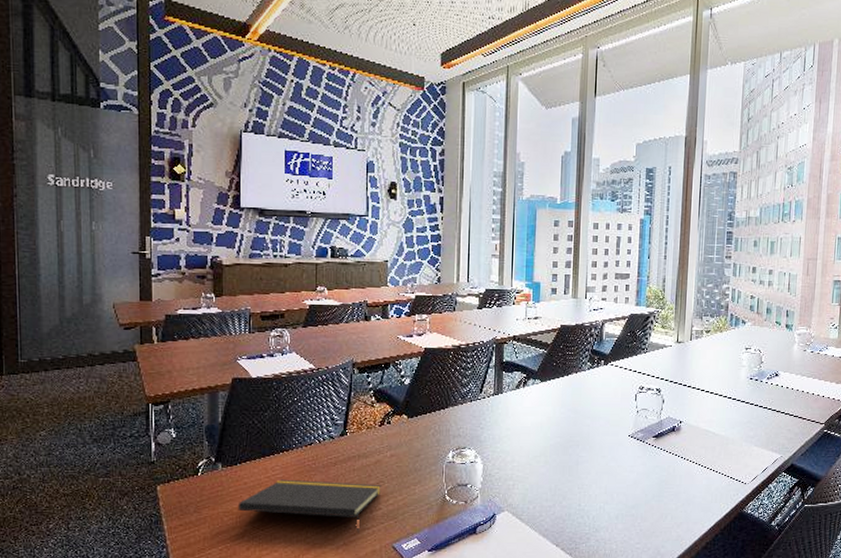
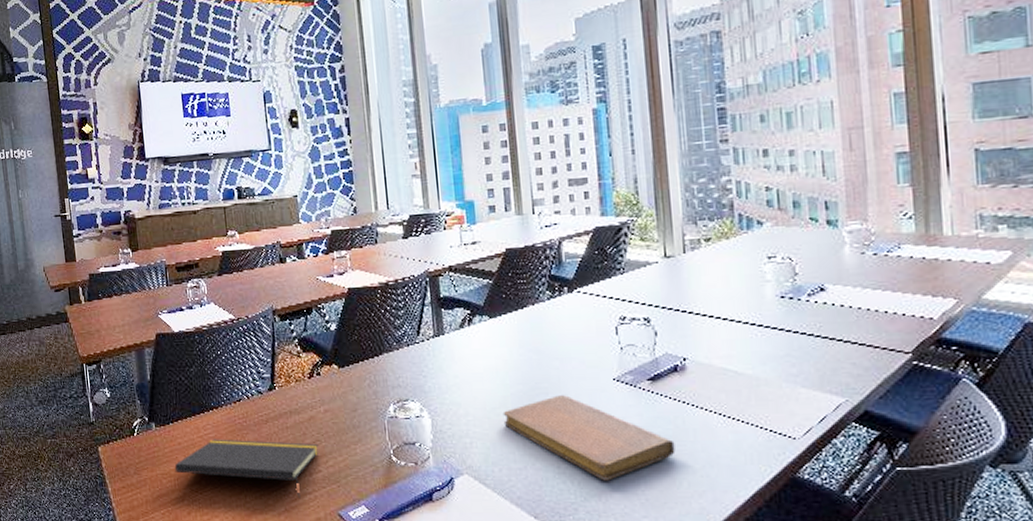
notebook: none [541,447,666,515] -> present [503,395,676,481]

